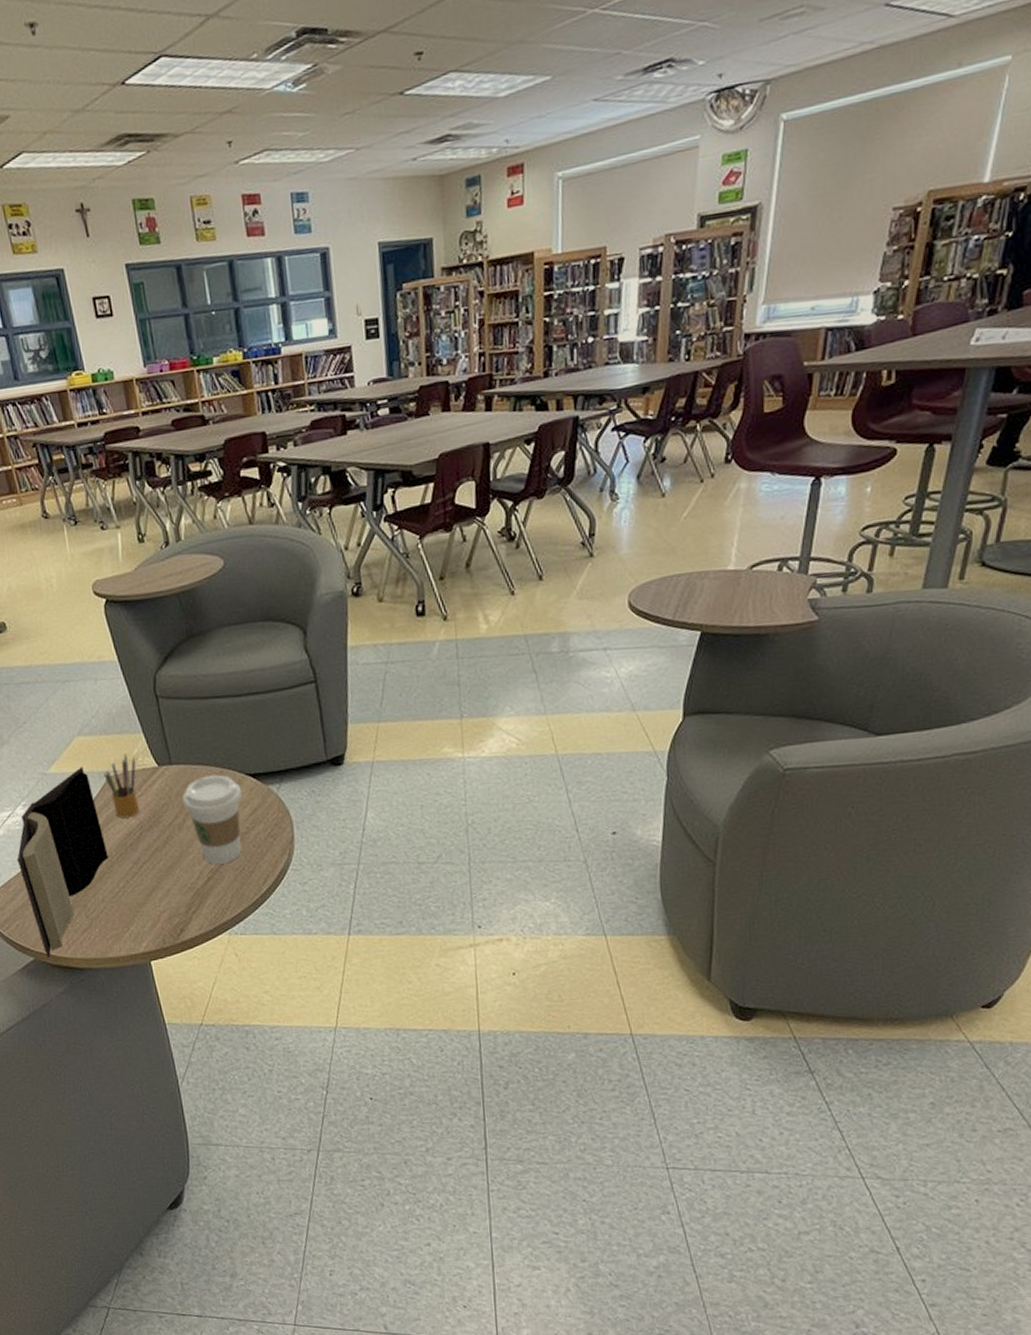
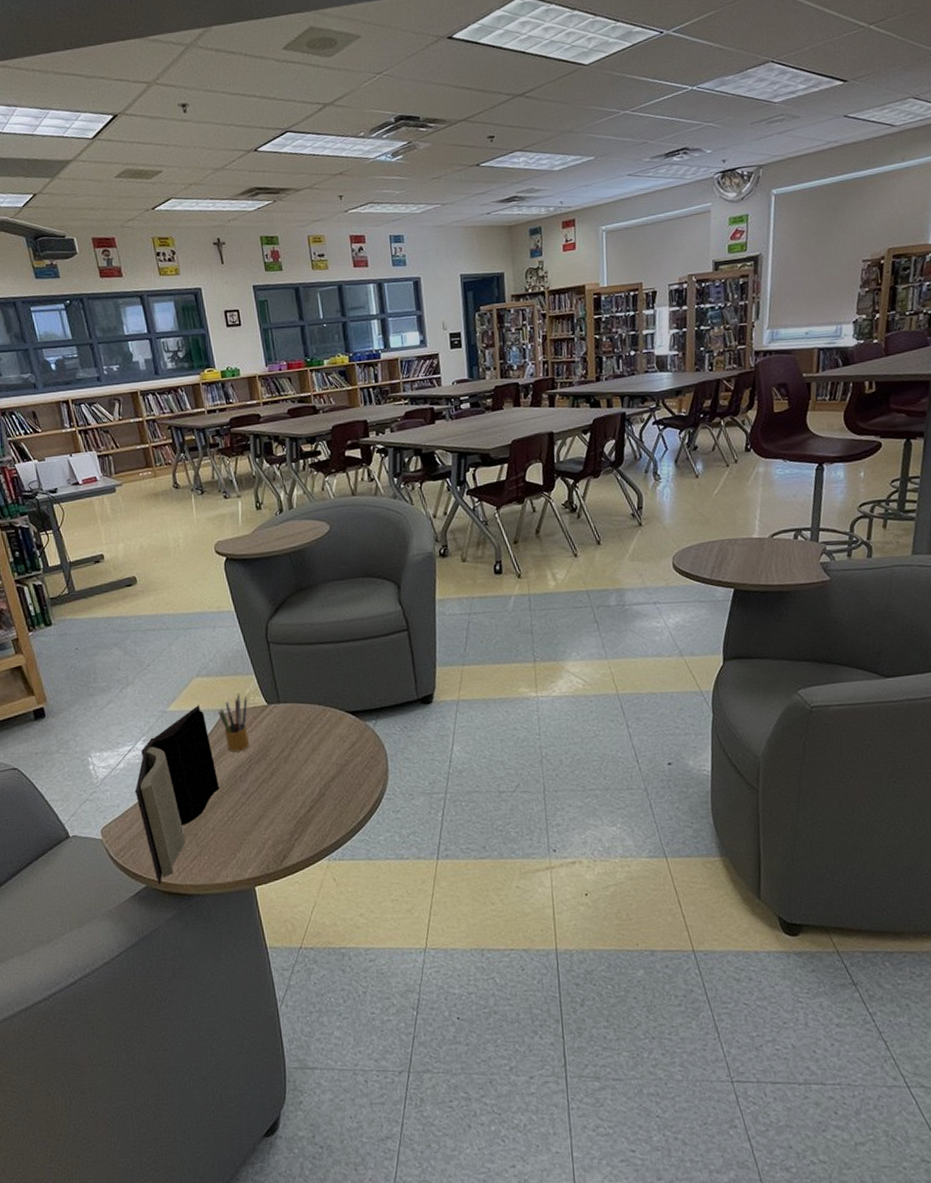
coffee cup: present [182,774,242,865] -> none [288,712,342,795]

